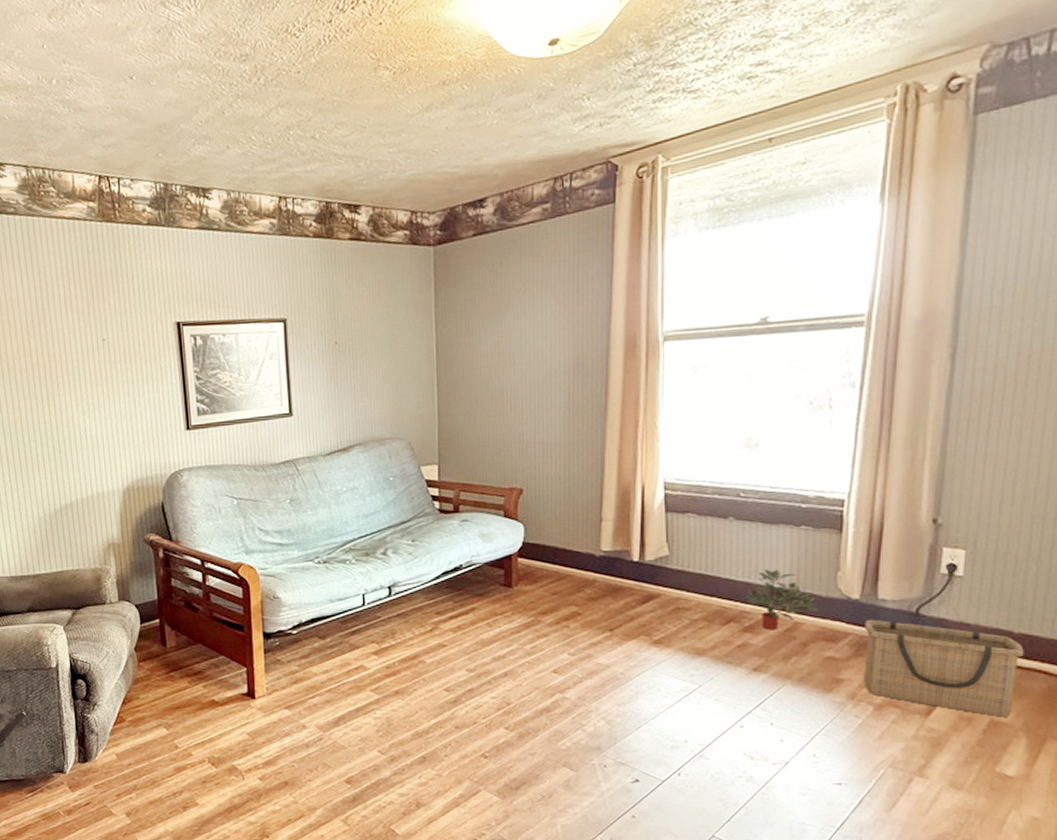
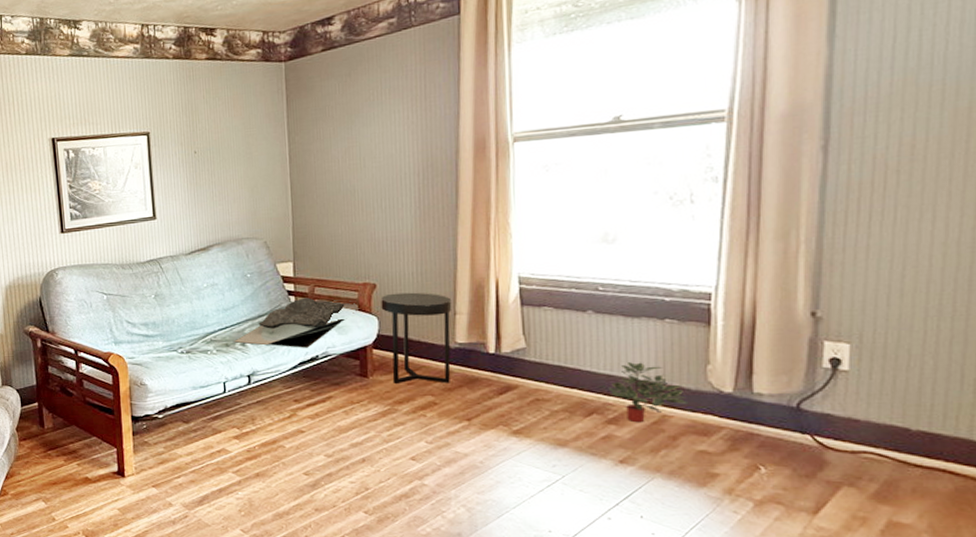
throw blanket: none [374,503,506,557] -> present [234,297,360,348]
side table: none [527,497,598,593] -> present [381,292,452,383]
basket: present [864,619,1024,717] -> none [740,413,925,518]

